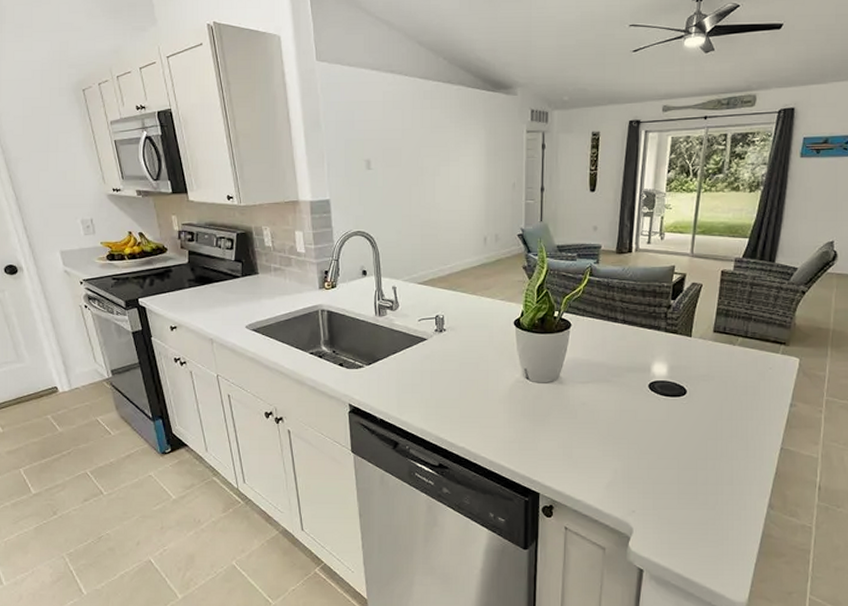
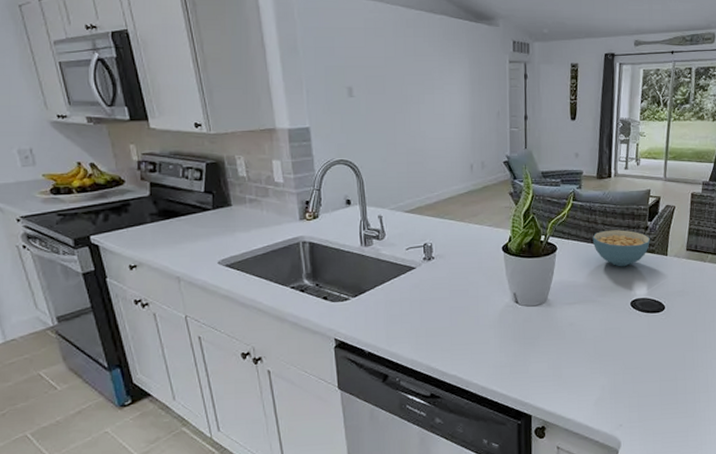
cereal bowl: none [609,308,673,347] -> present [592,230,650,267]

